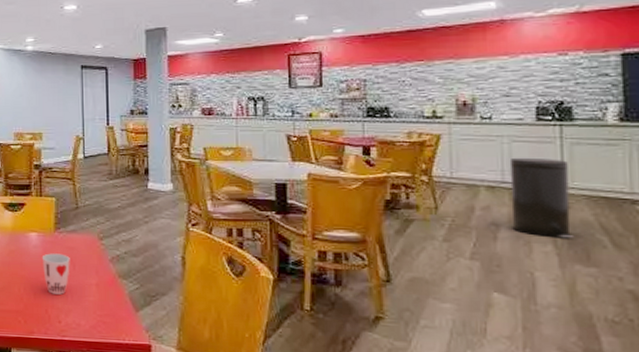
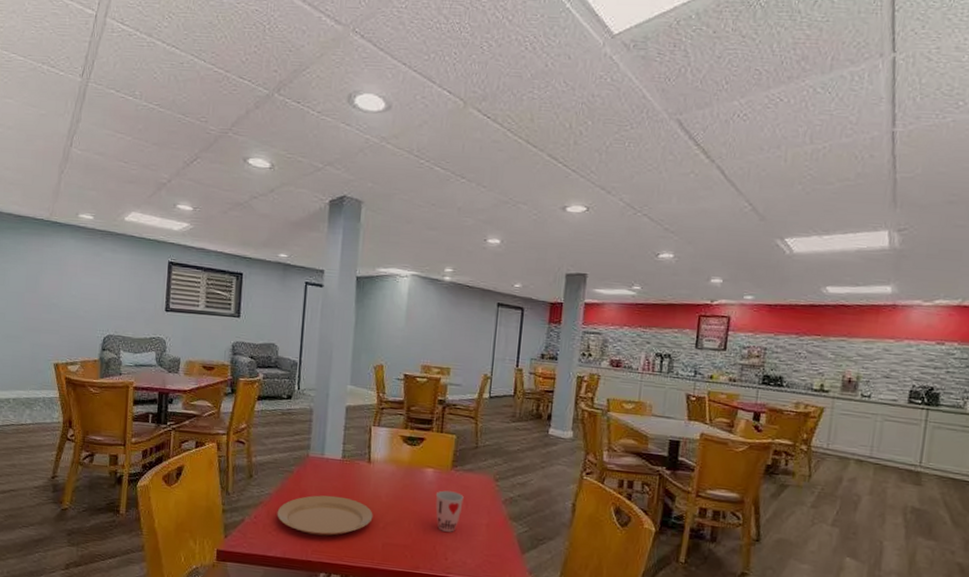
pedal bin: present [509,157,575,238] -> none [871,435,928,513]

